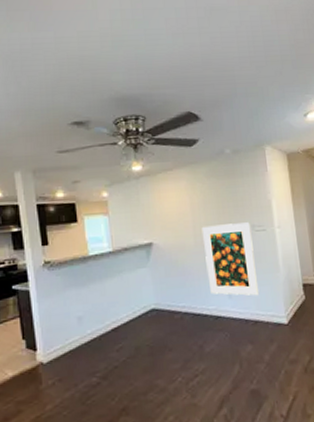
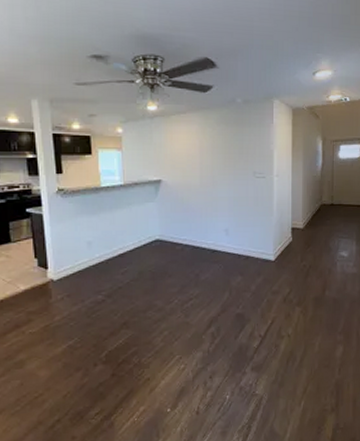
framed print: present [201,222,260,296] -> none [207,169,253,235]

